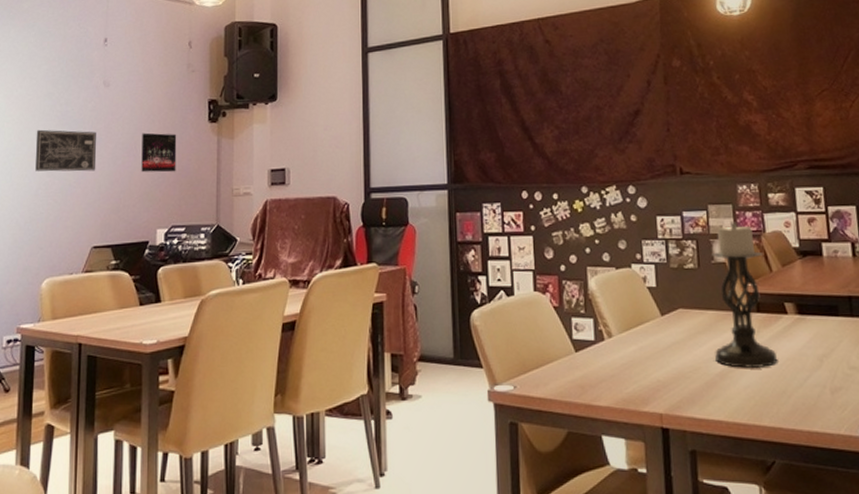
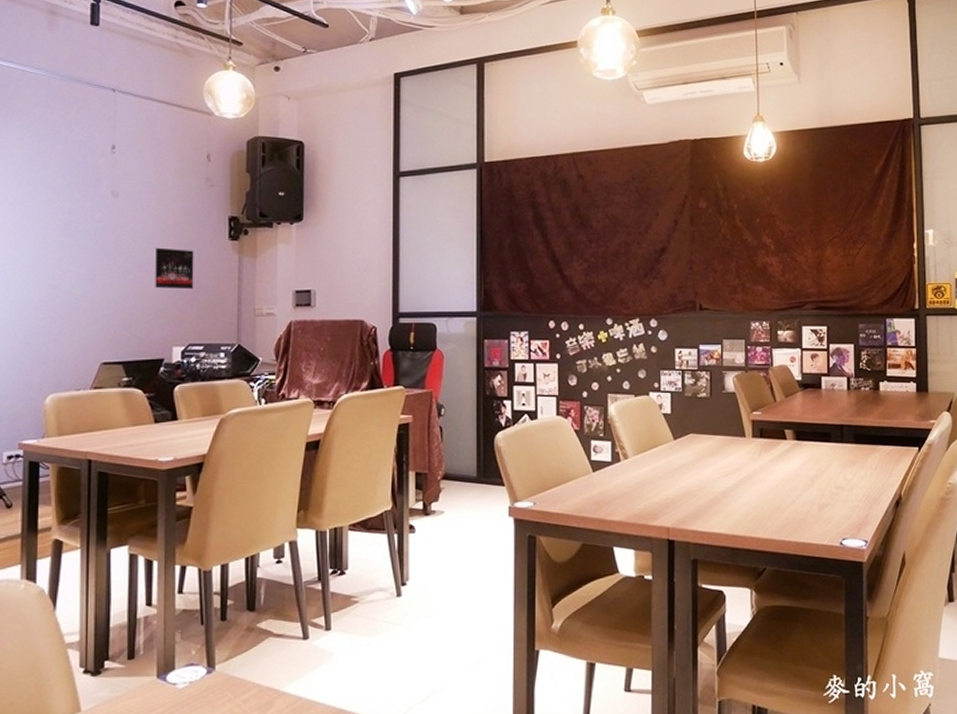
wall art: present [35,129,97,172] -> none [34,239,105,285]
candle holder: present [711,222,778,369] -> none [720,356,775,488]

